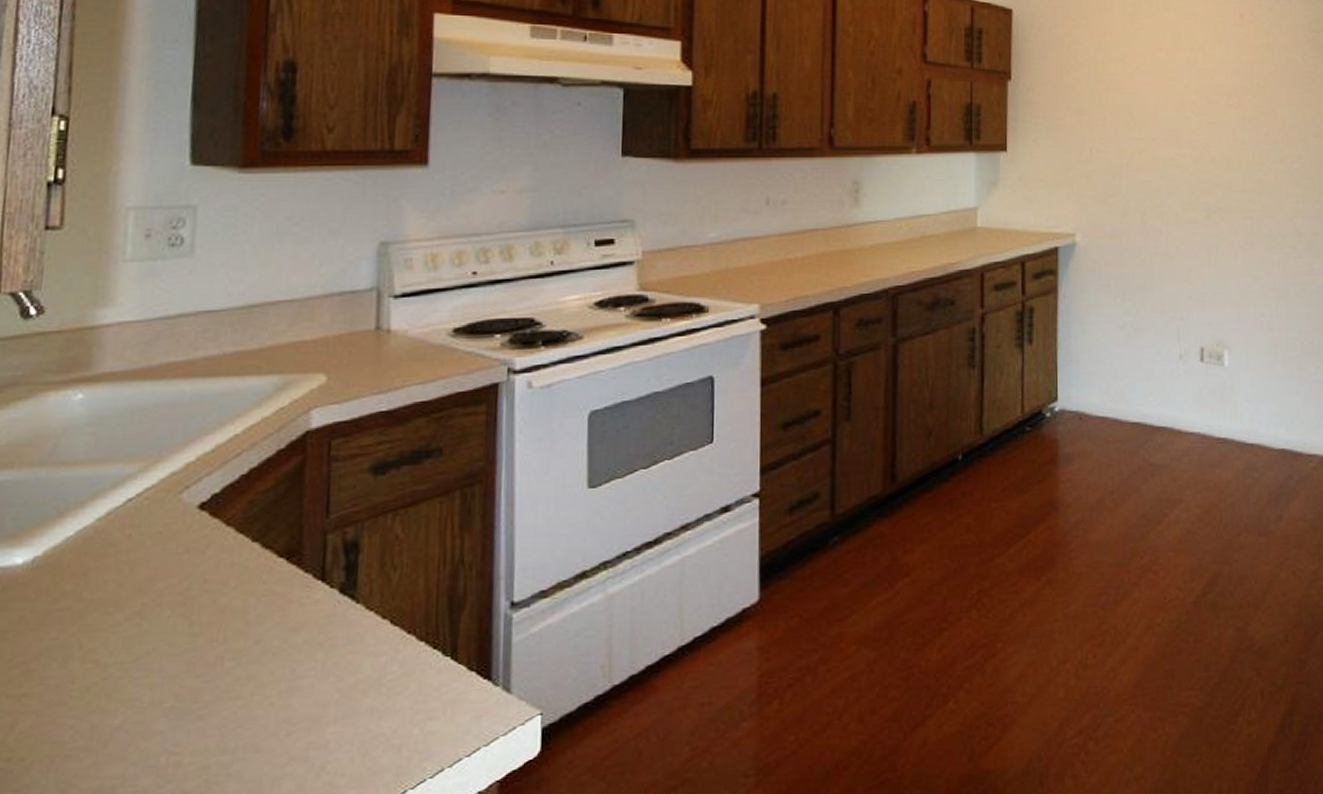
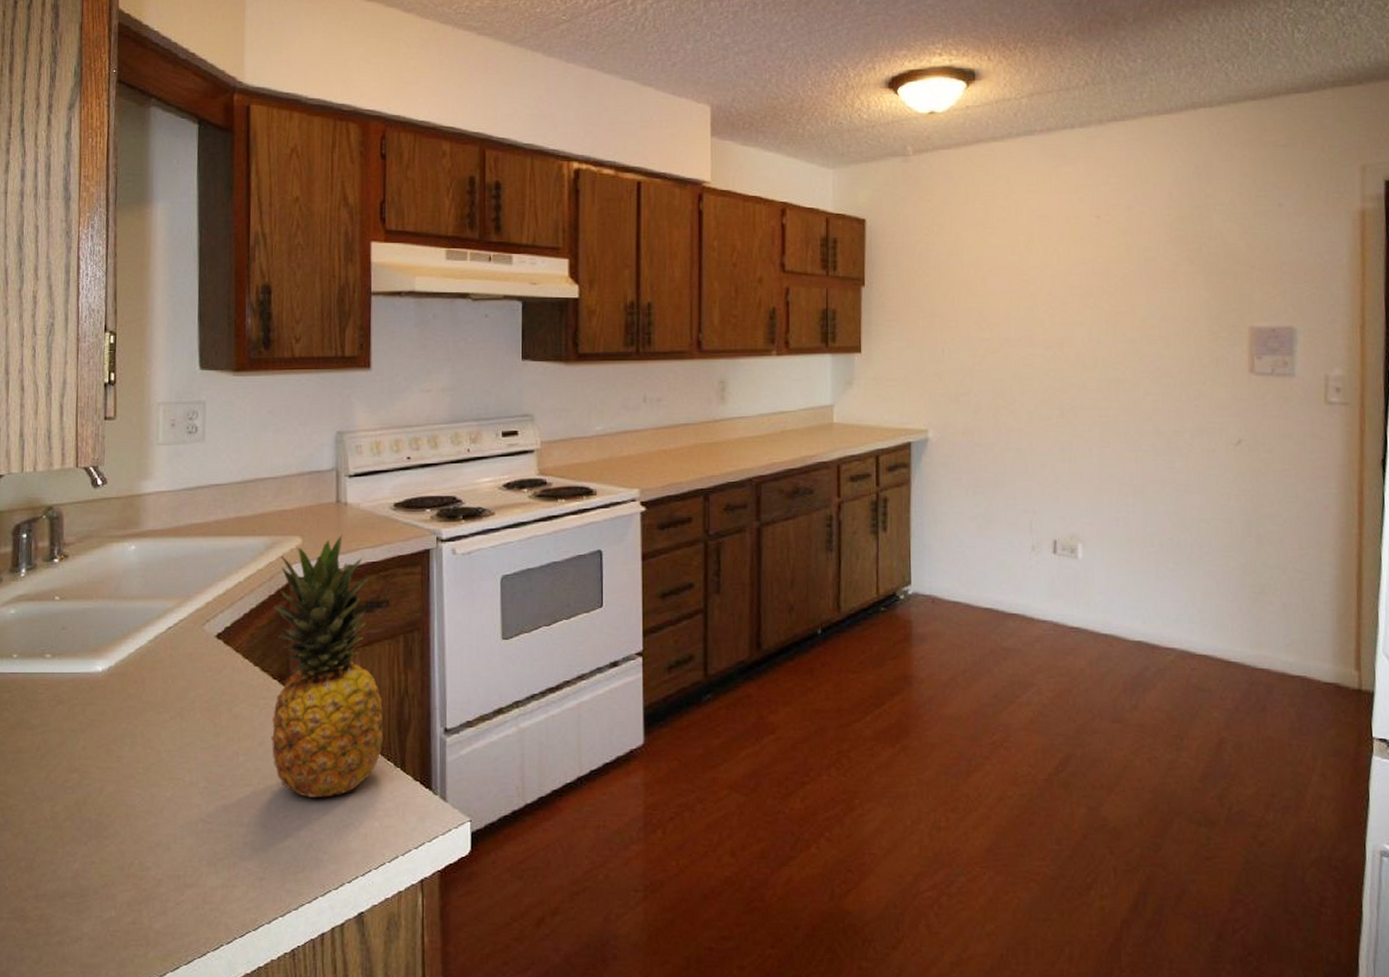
fruit: none [272,369,430,707] -> present [271,534,384,798]

